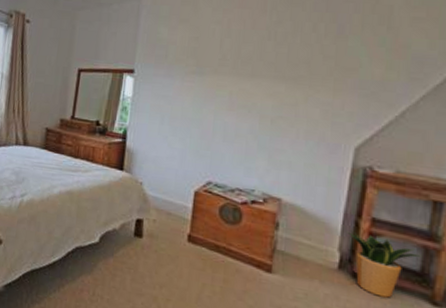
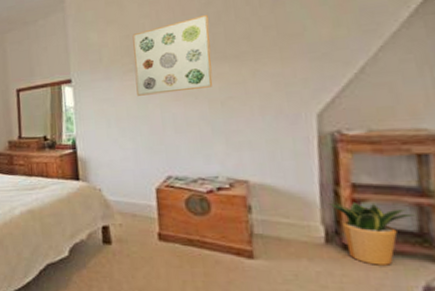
wall art: none [195,33,276,104] -> present [132,15,213,96]

